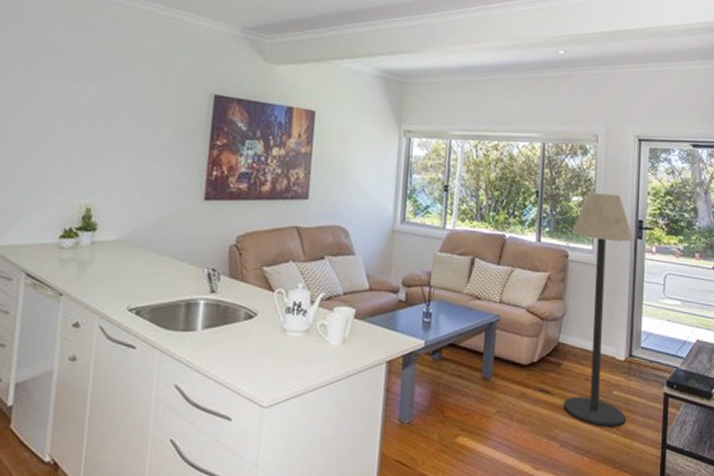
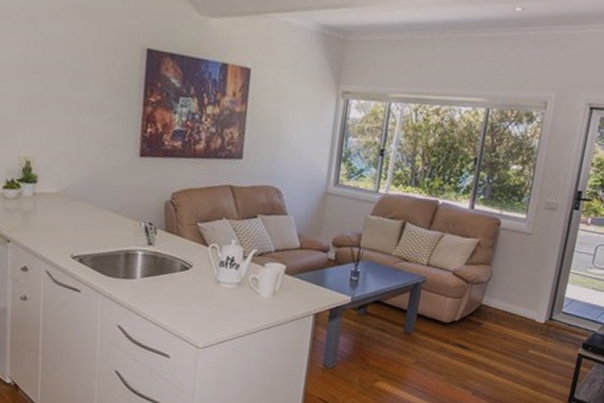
floor lamp: present [563,192,634,428] -> none [479,160,570,381]

